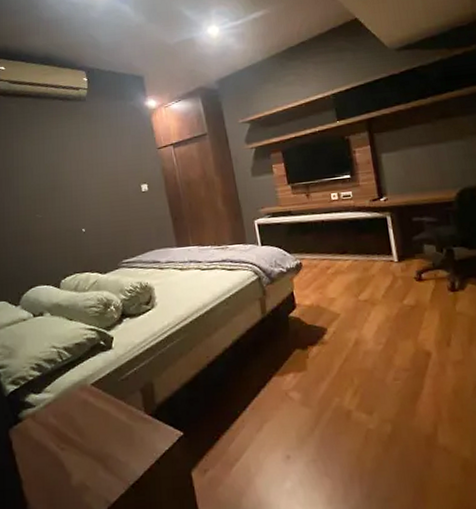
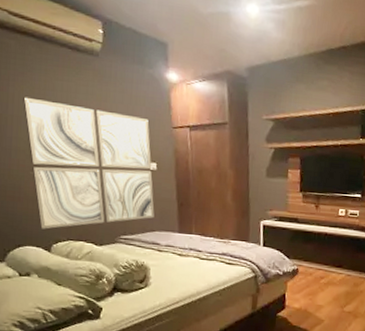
wall art: none [26,145,152,267] -> present [23,96,155,229]

